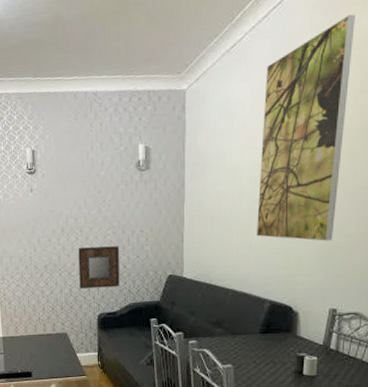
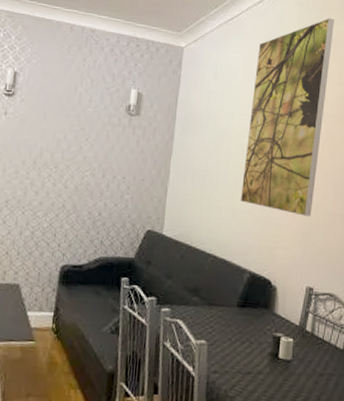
home mirror: present [78,246,120,289] -> none [44,186,97,237]

